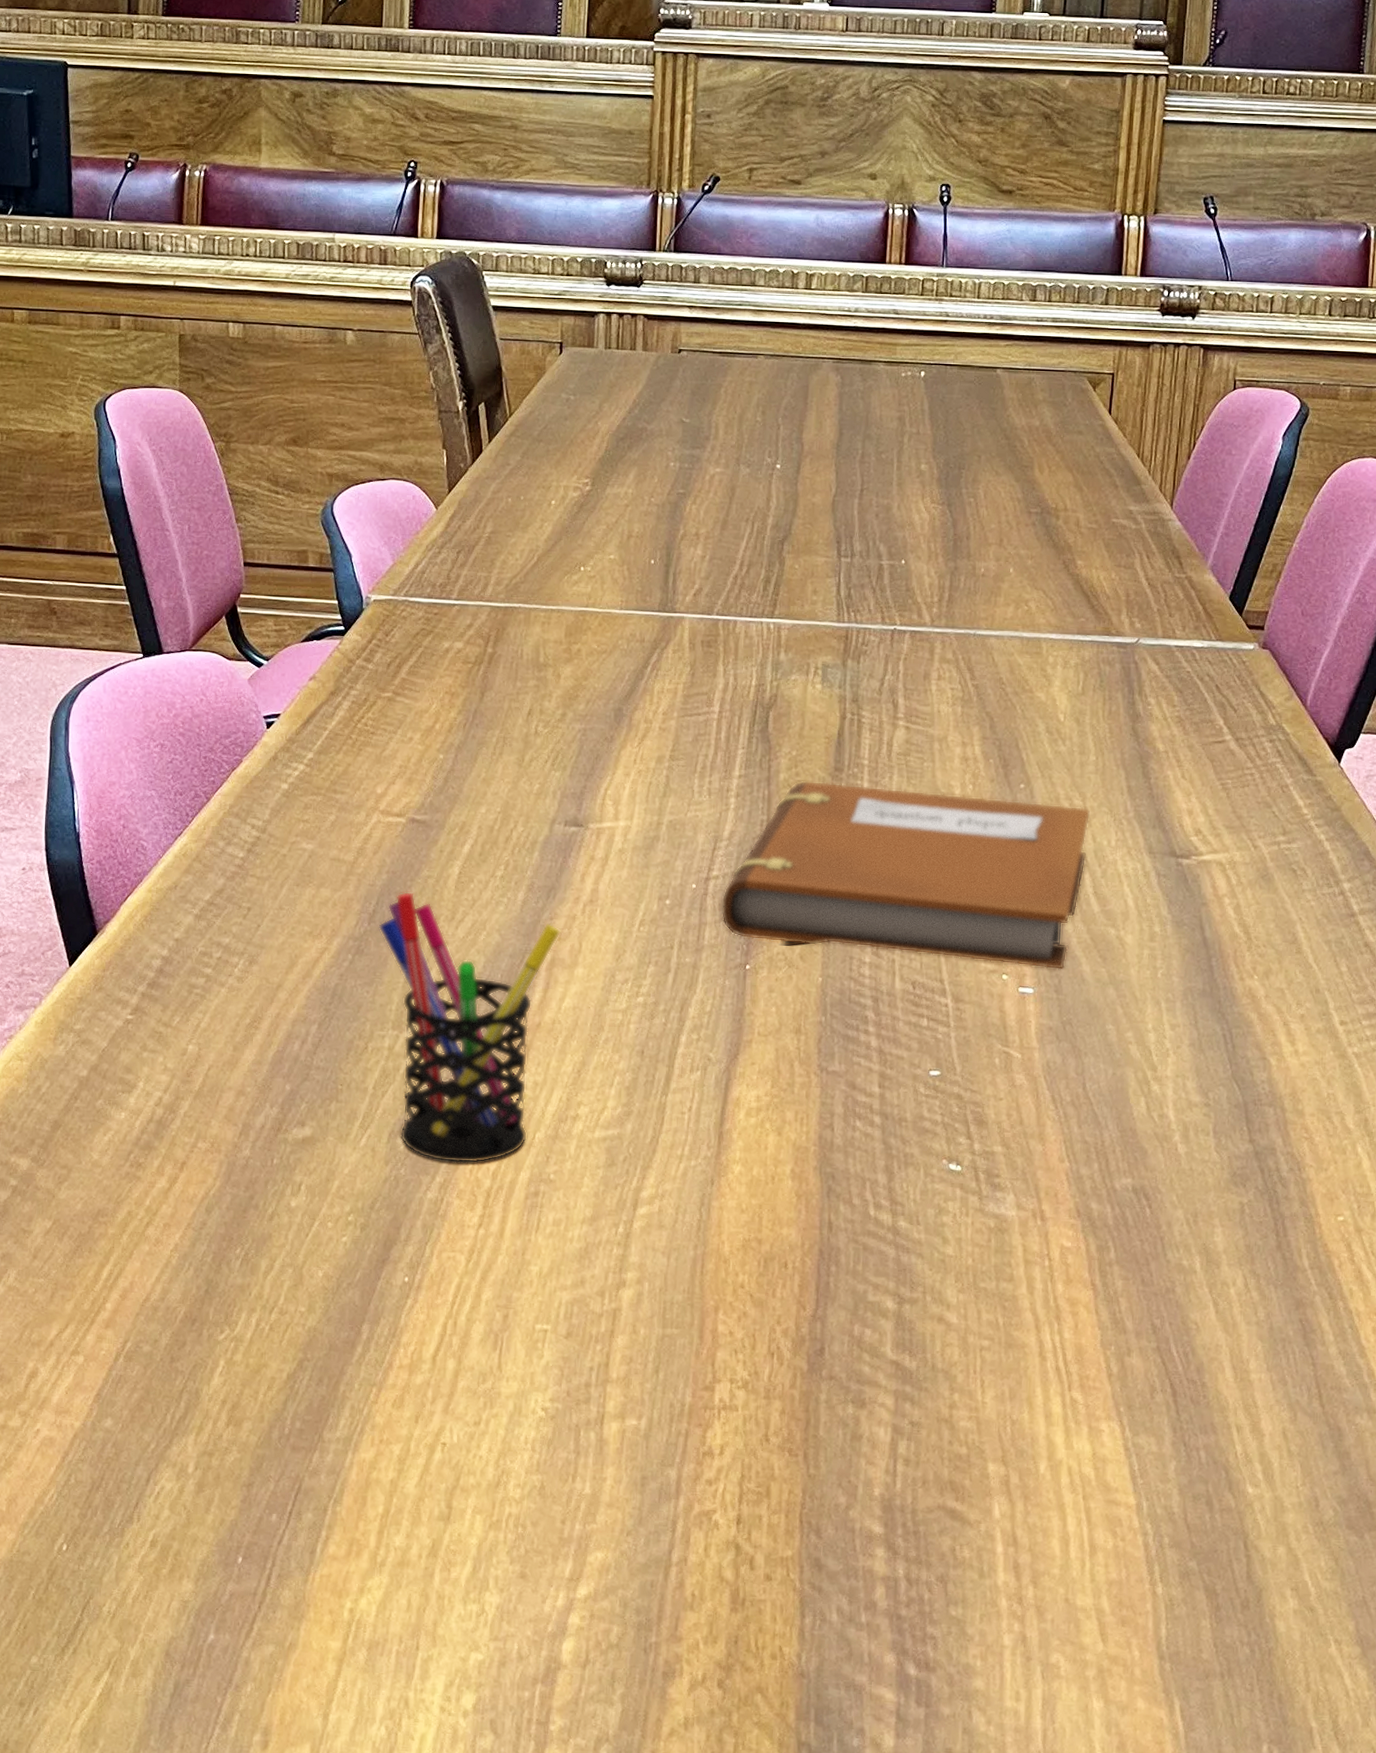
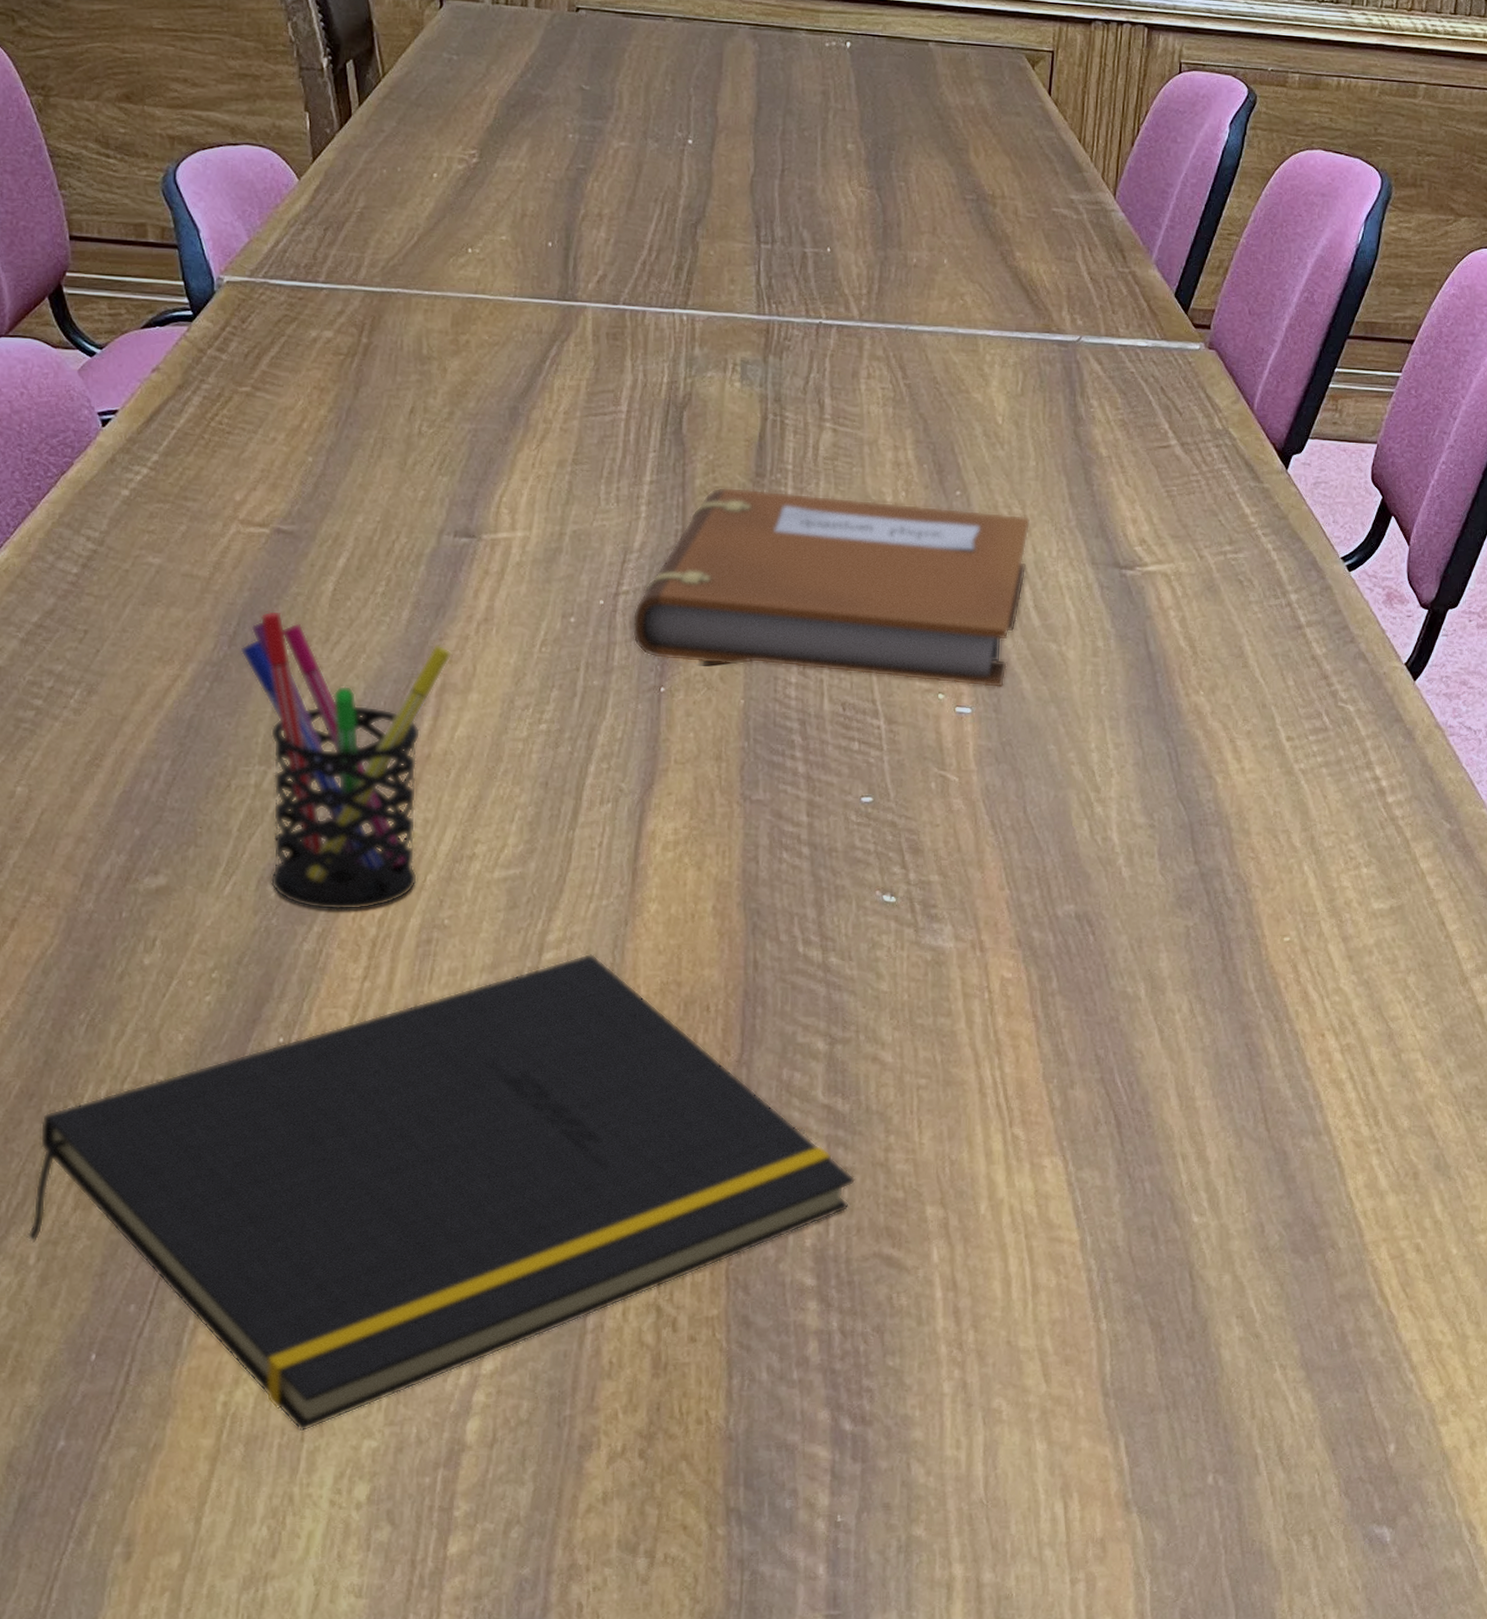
notepad: none [187,1210,922,1641] -> present [27,953,856,1432]

